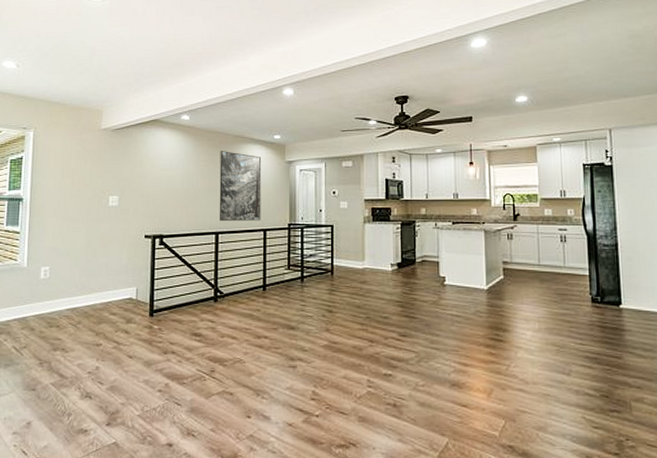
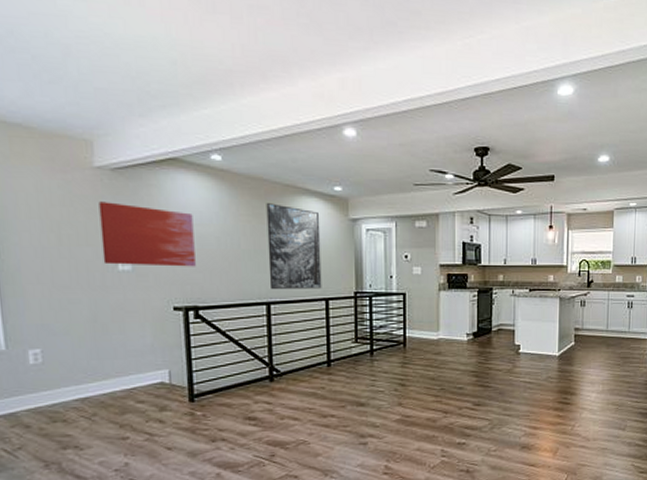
wall art: none [99,154,165,203] -> present [98,201,196,267]

